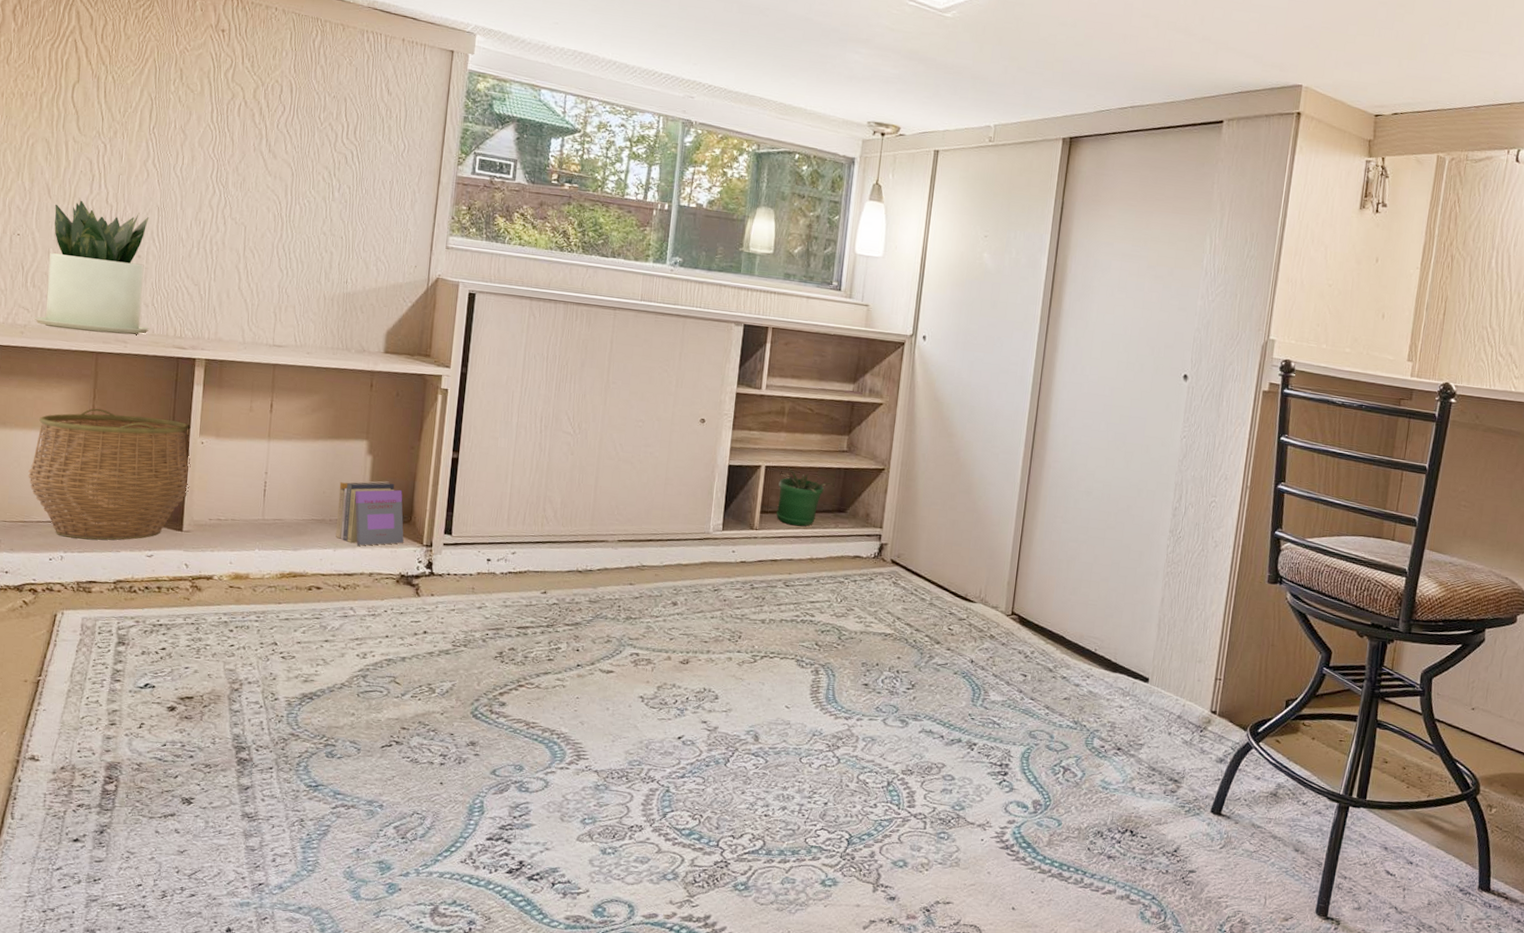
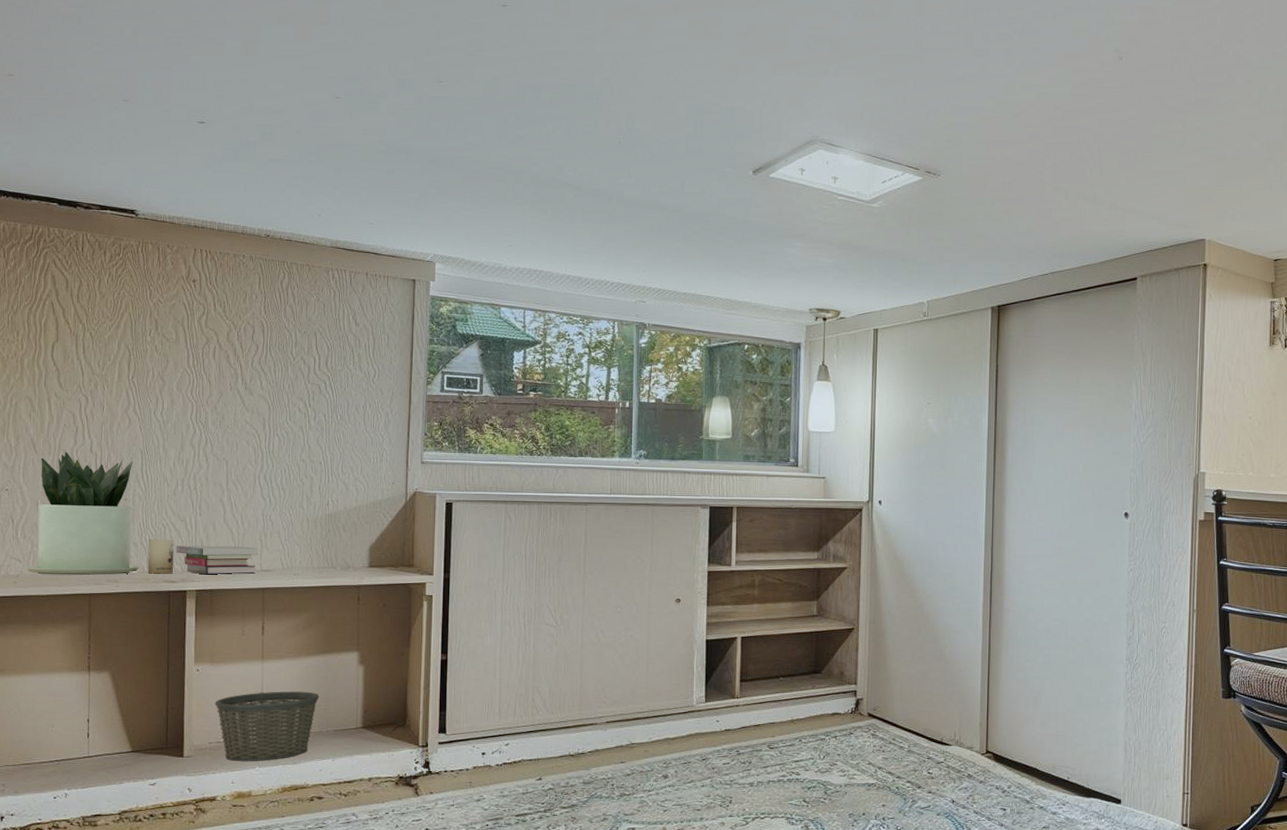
basket: present [28,408,191,540] -> none [28,647,188,775]
candle: none [157,301,186,339] -> present [148,539,174,574]
books: none [188,310,272,348] -> present [177,545,259,575]
basket: none [217,472,325,544] -> present [215,691,320,762]
books: present [336,481,404,546] -> none [333,688,400,753]
planter: present [776,467,833,527] -> none [755,636,806,691]

